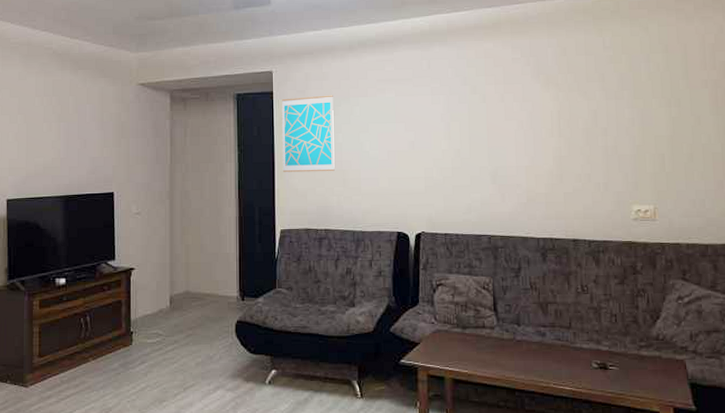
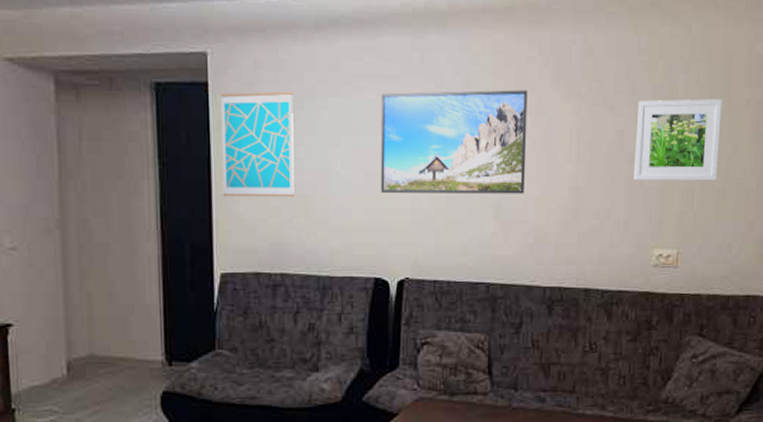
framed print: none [398,83,516,166] -> present [381,89,528,194]
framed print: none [607,81,684,150] -> present [634,99,722,182]

